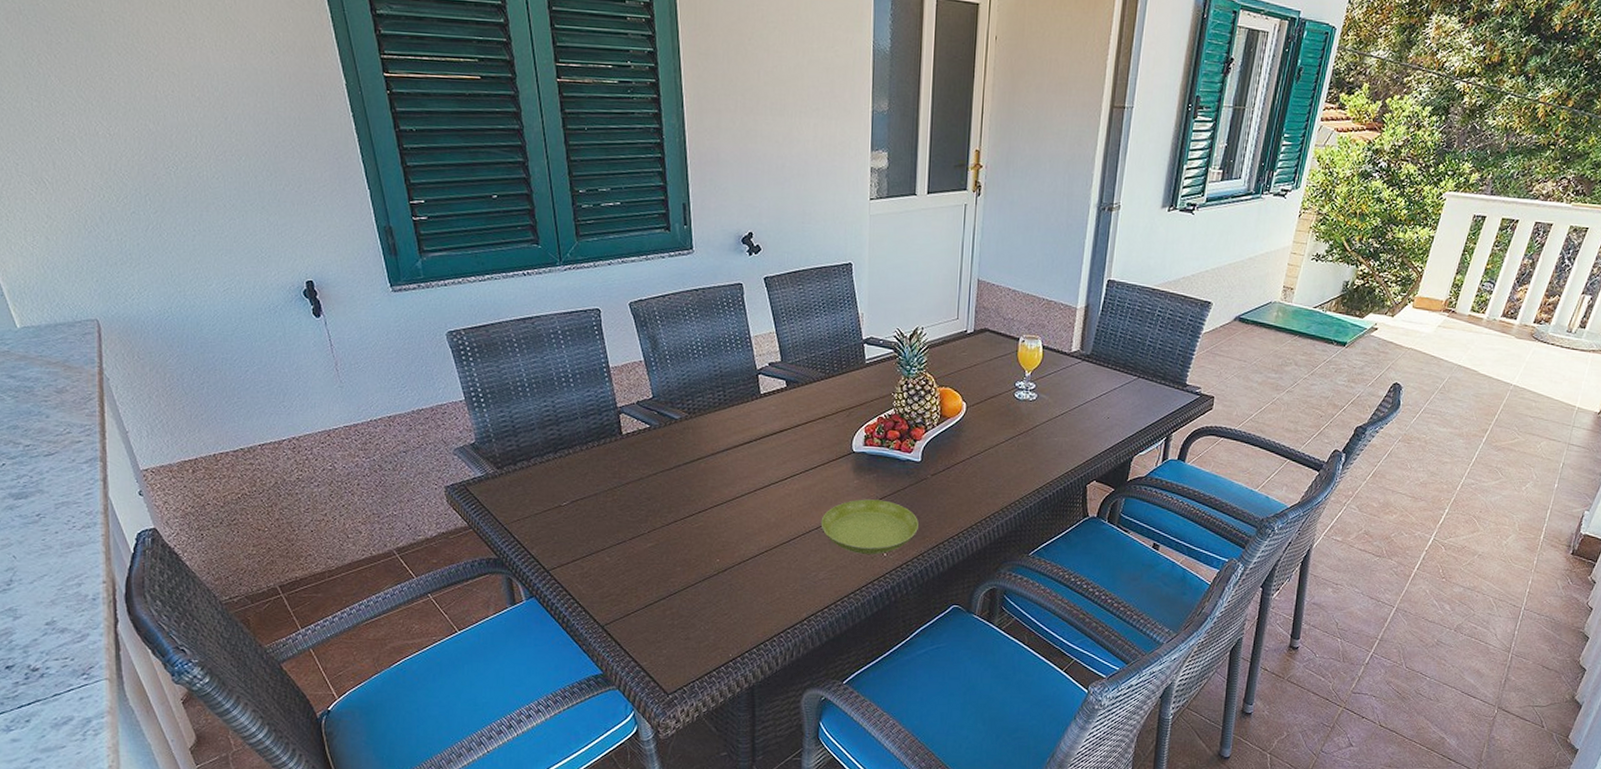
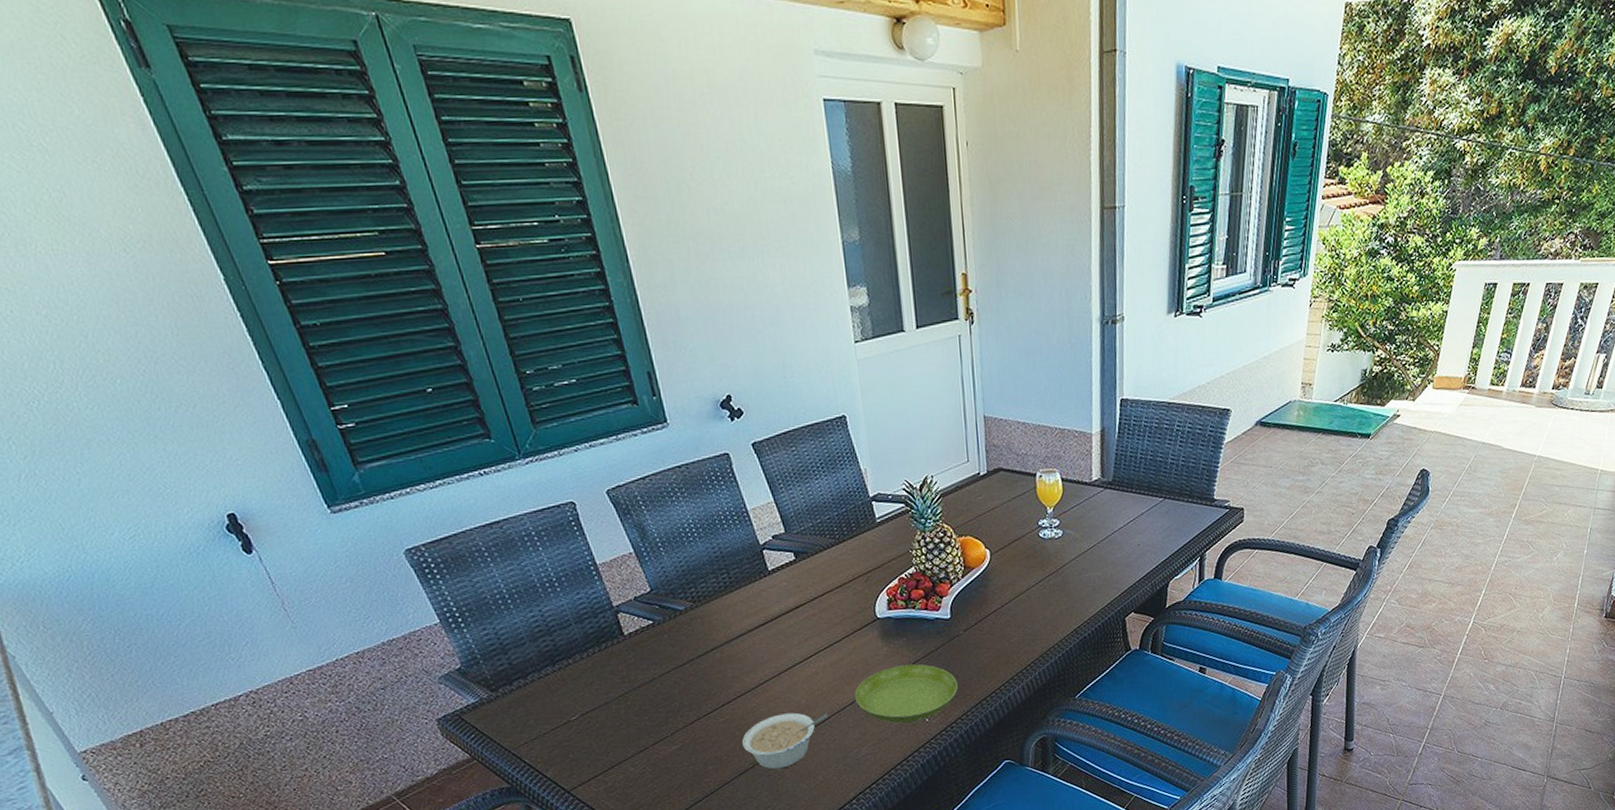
legume: none [711,528,794,580] -> present [742,712,828,770]

